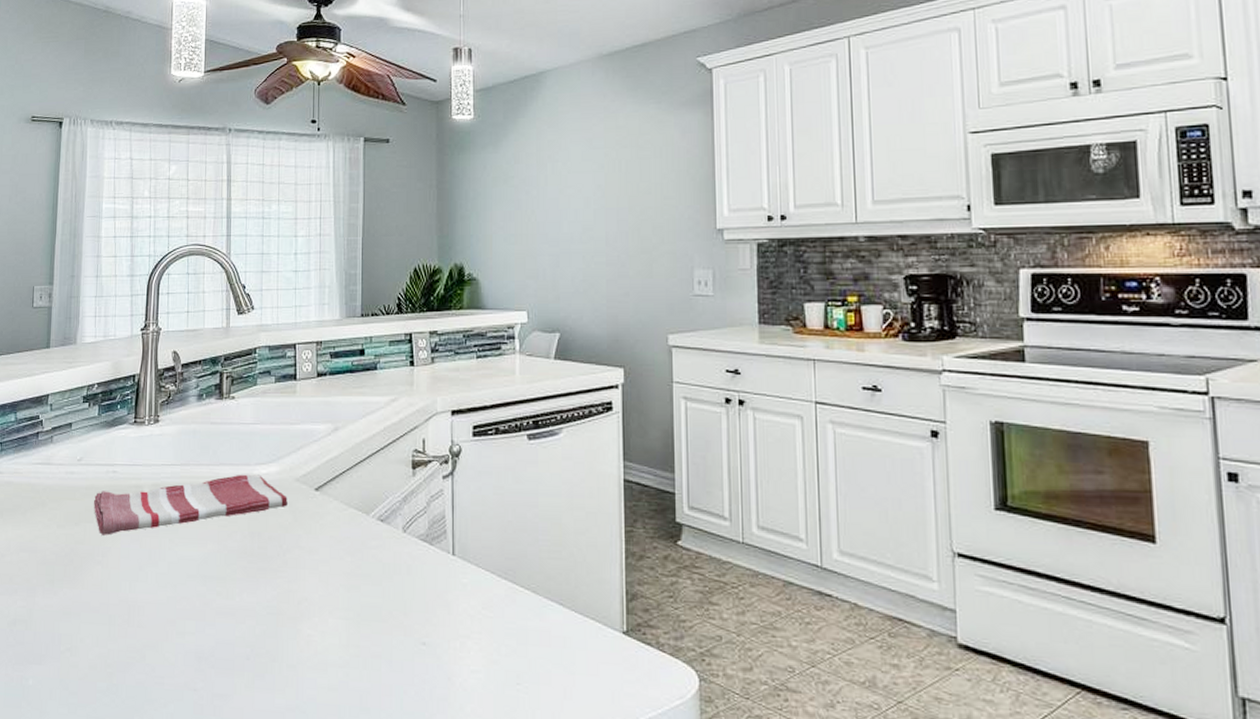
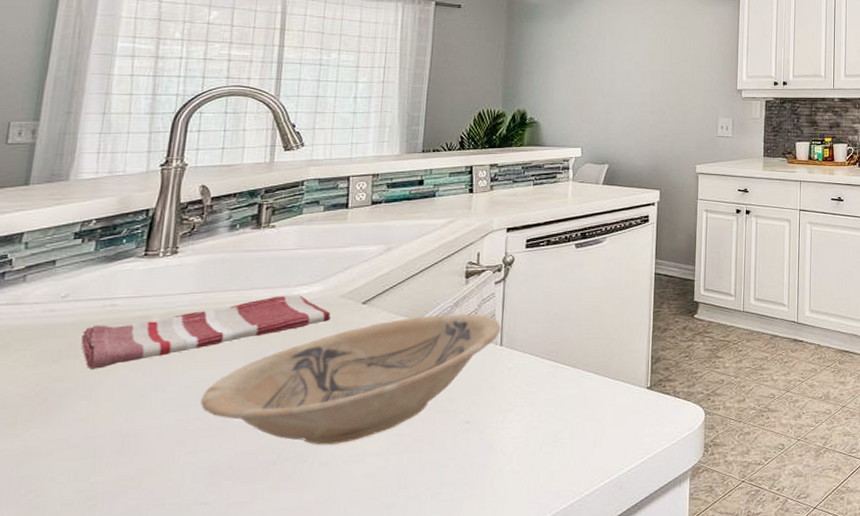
bowl: none [184,510,452,647] -> present [200,313,501,445]

